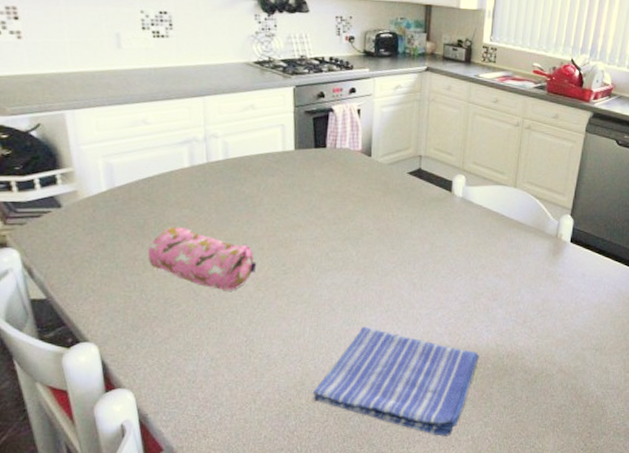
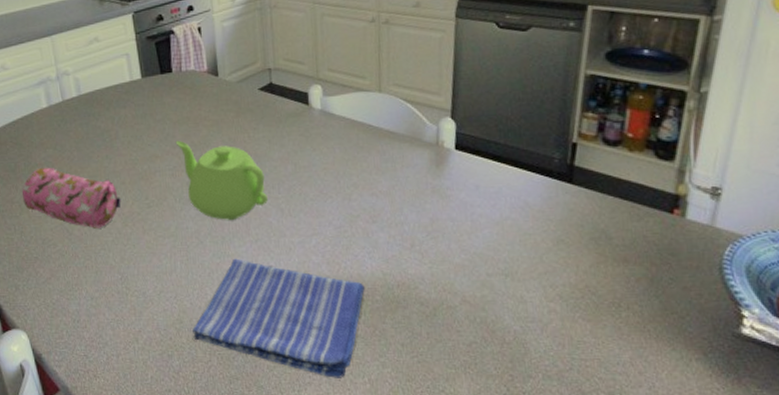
teapot: none [320,212,403,291] -> present [175,140,268,220]

